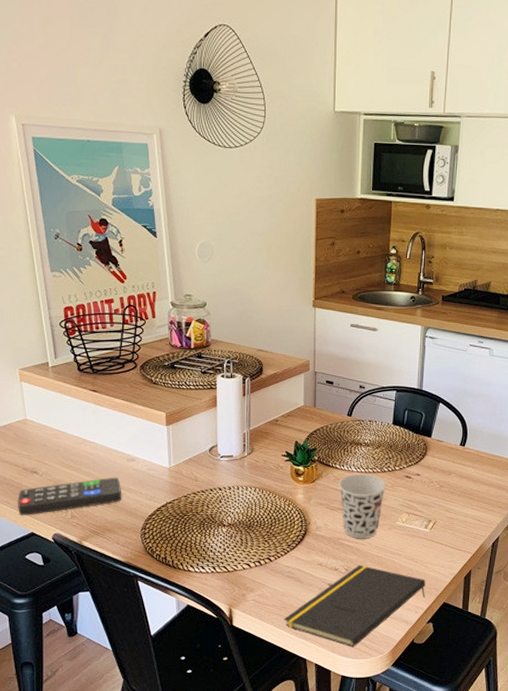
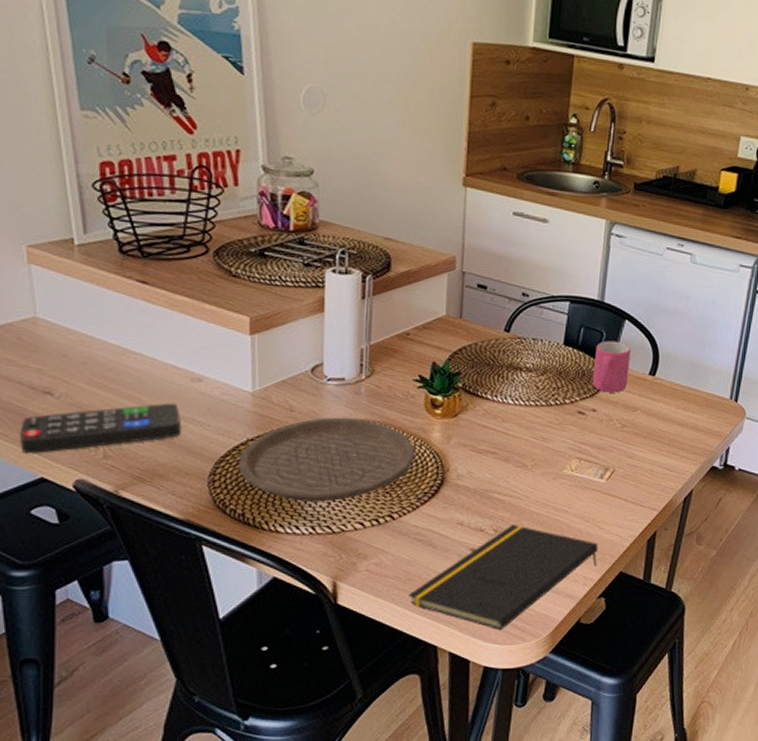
plate: none [161,484,285,549] -> present [238,417,415,502]
cup: present [338,473,386,539] -> none [488,407,552,491]
mug: none [415,420,445,461] -> present [592,340,631,393]

